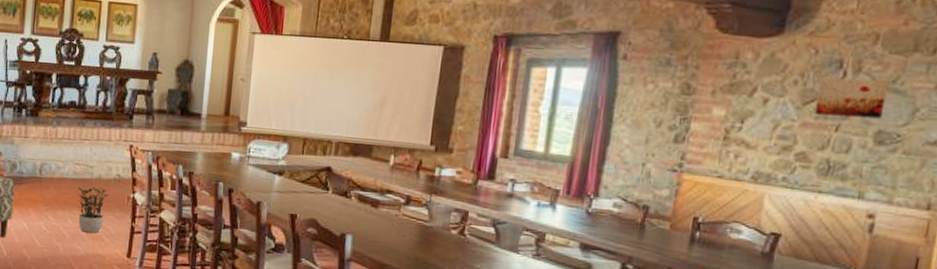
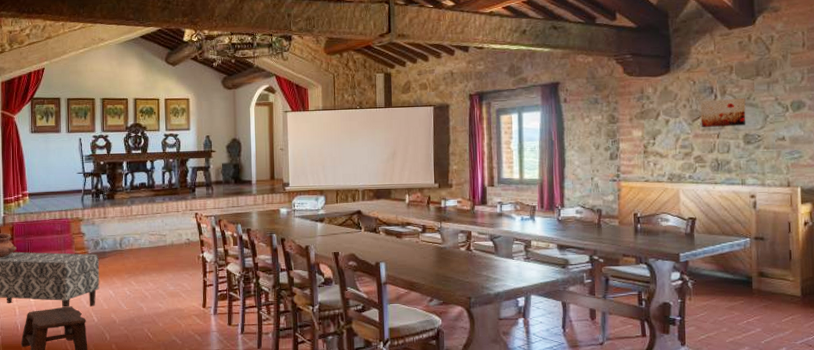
potted plant: present [76,187,109,234] -> none [154,252,182,292]

